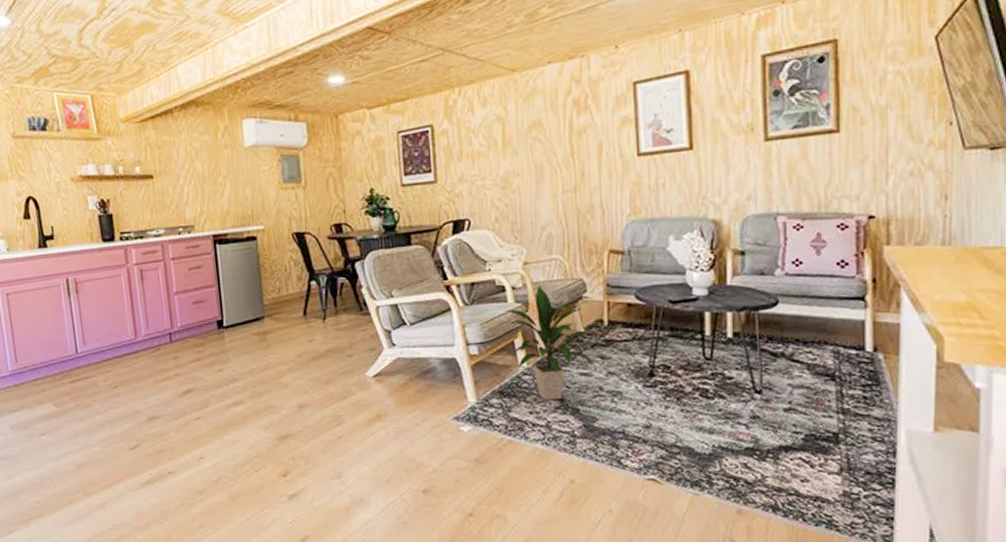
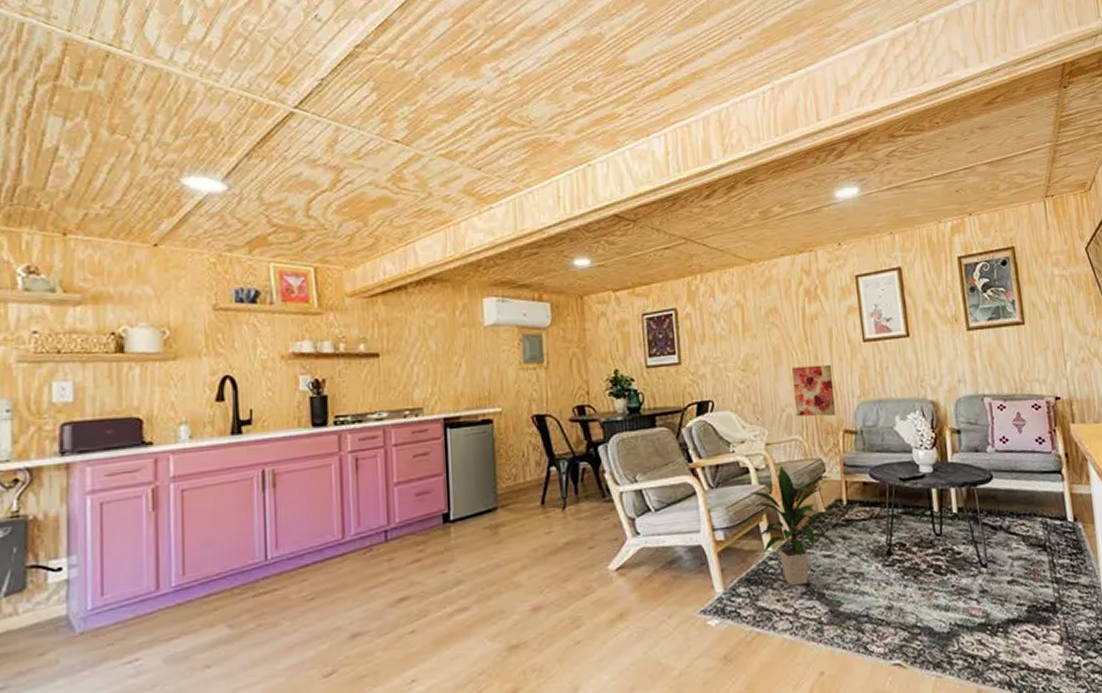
wall art: none [555,181,602,236] -> present [792,364,836,417]

